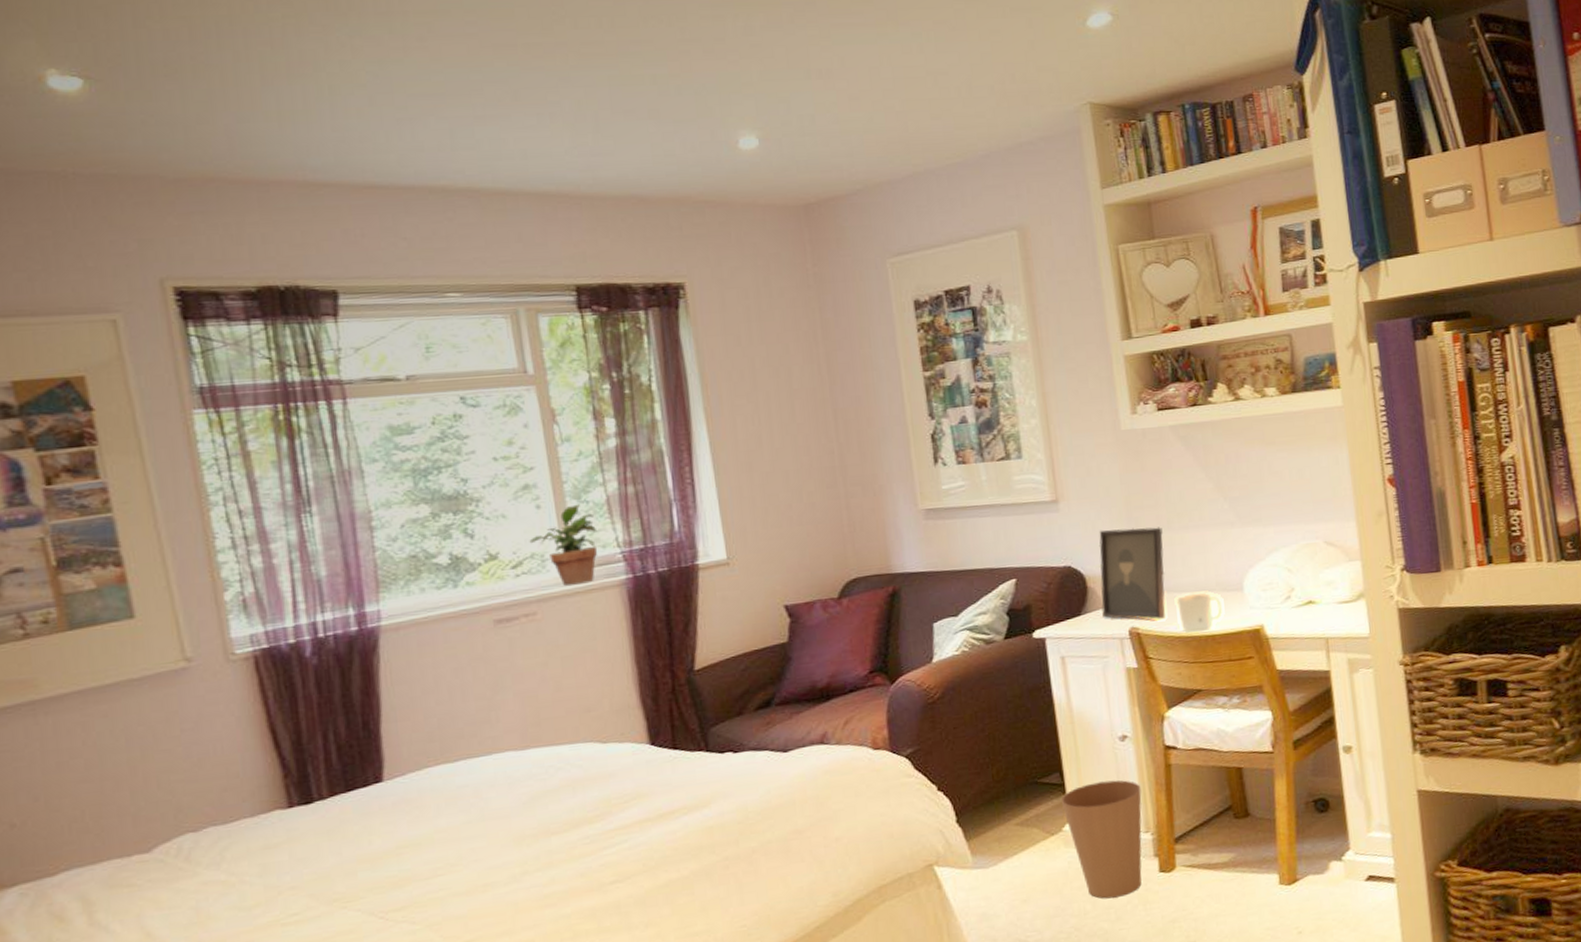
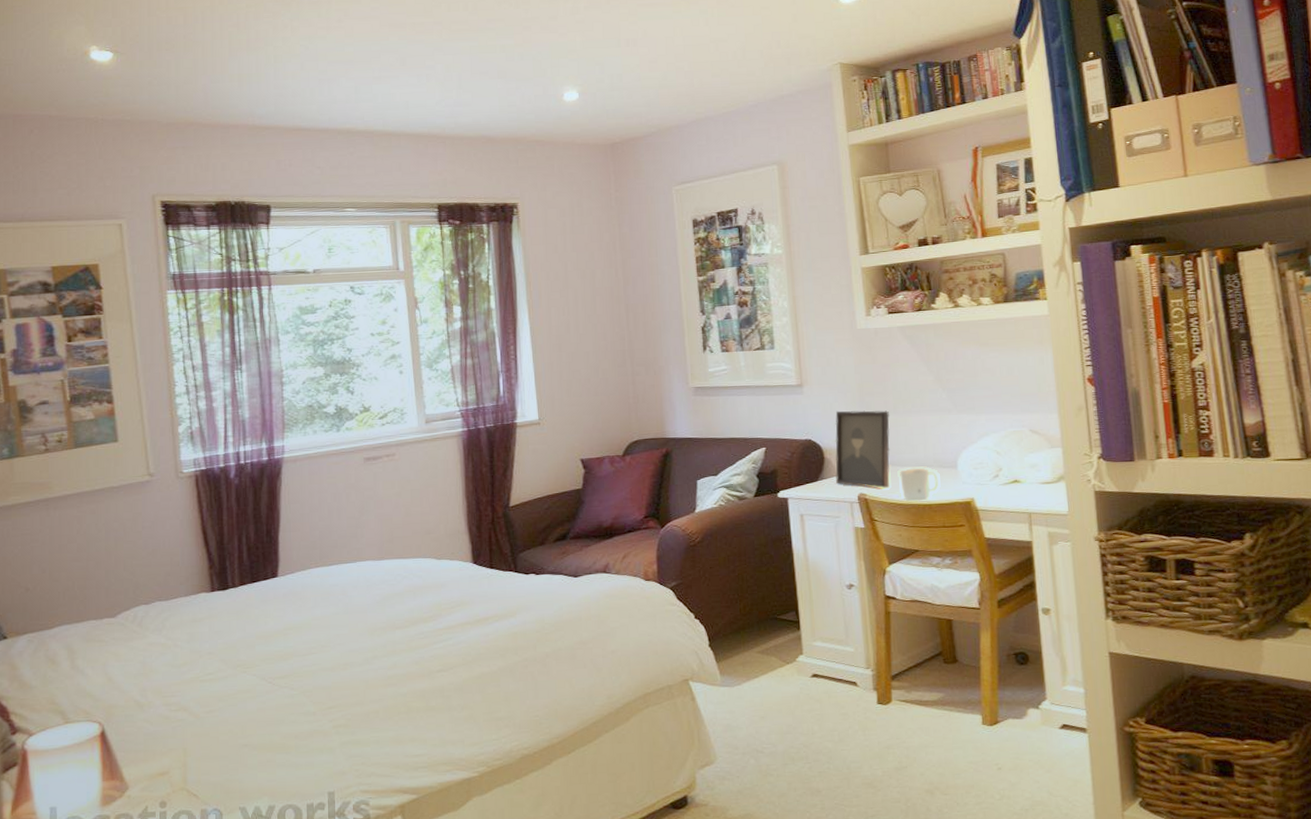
potted plant: present [529,504,598,587] -> none [393,371,443,435]
trash bin: present [1060,780,1142,899] -> none [795,621,864,722]

